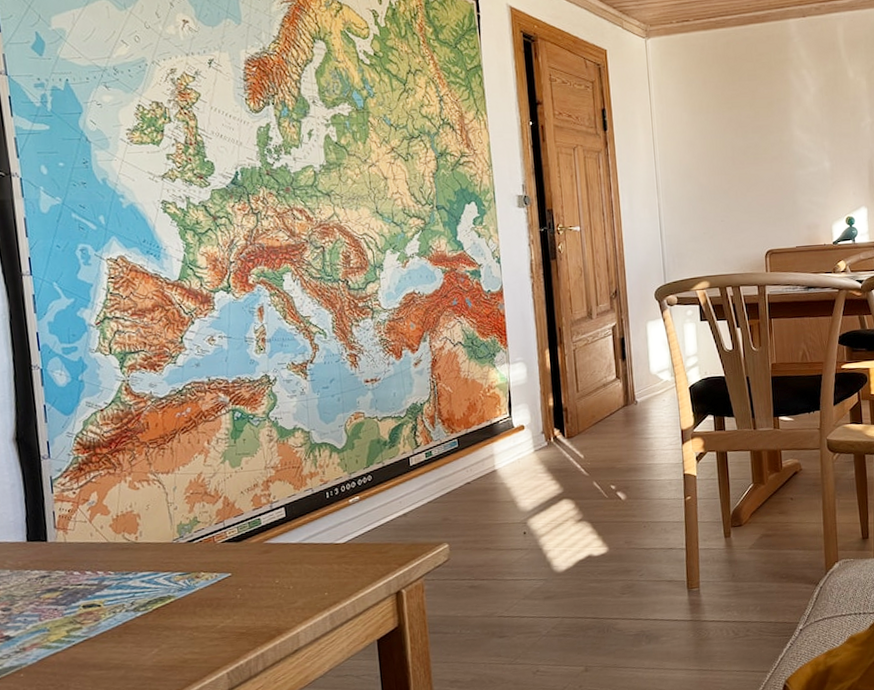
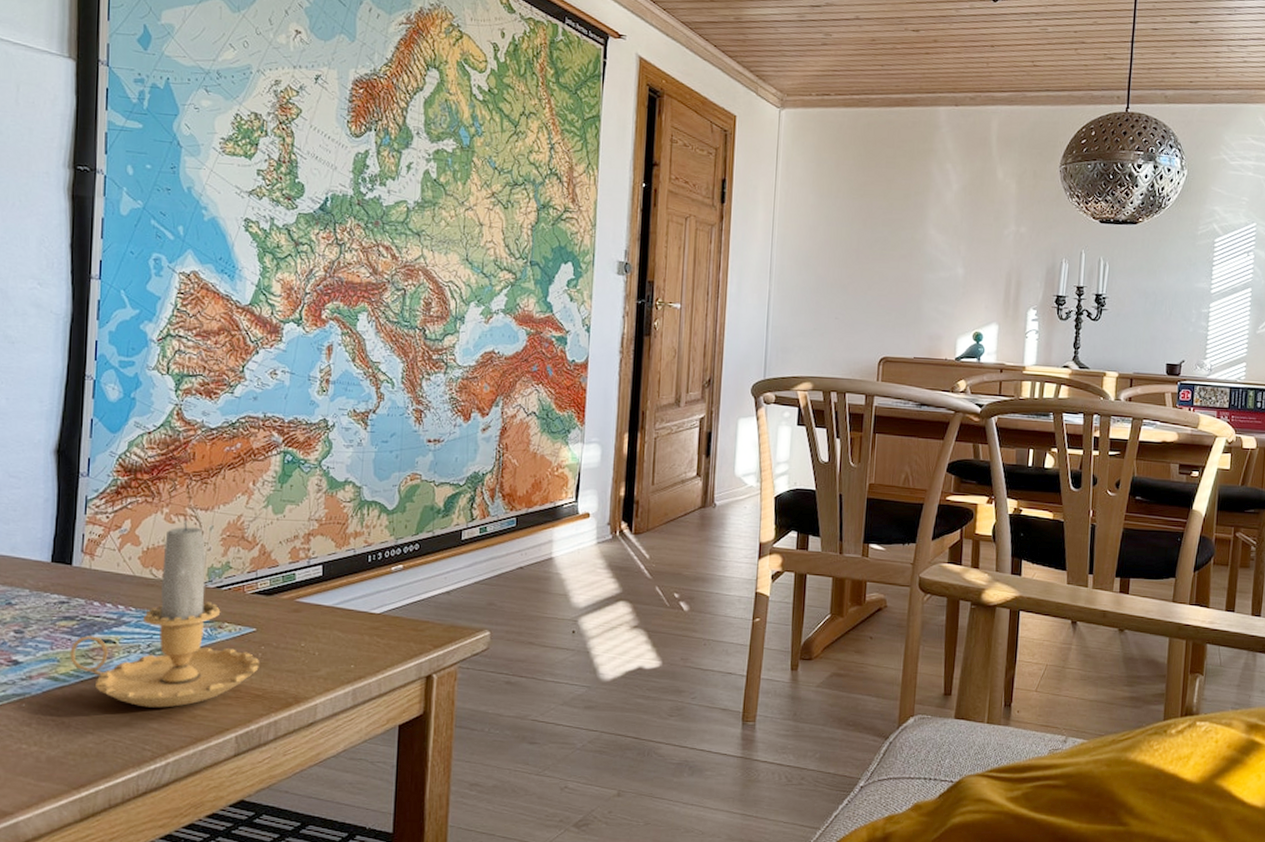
candle: none [58,484,240,660] -> present [70,519,261,708]

